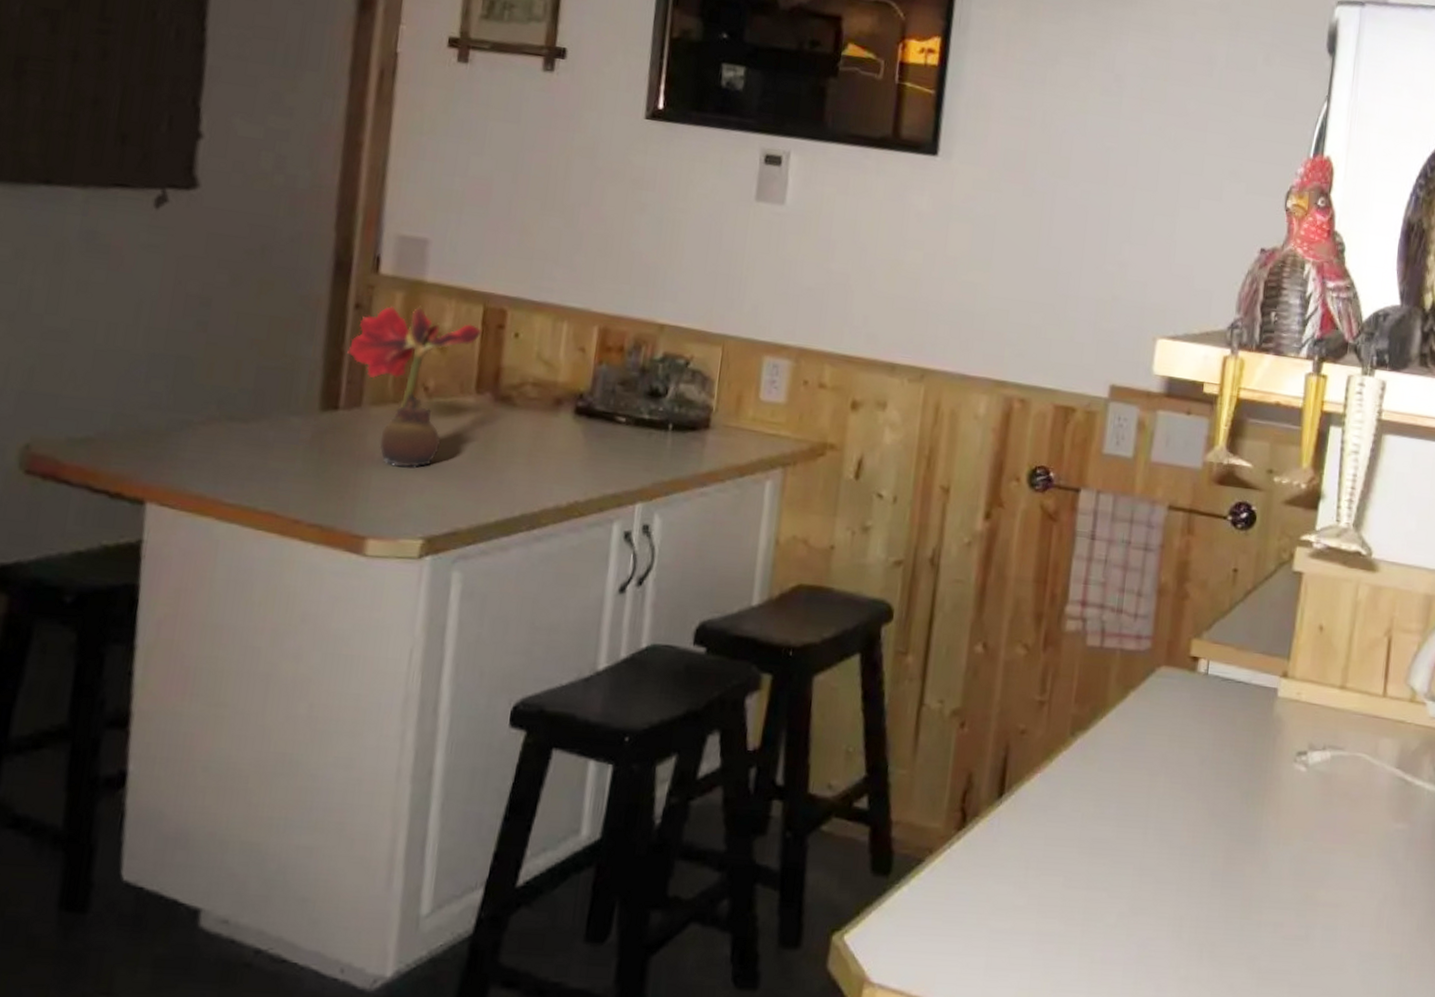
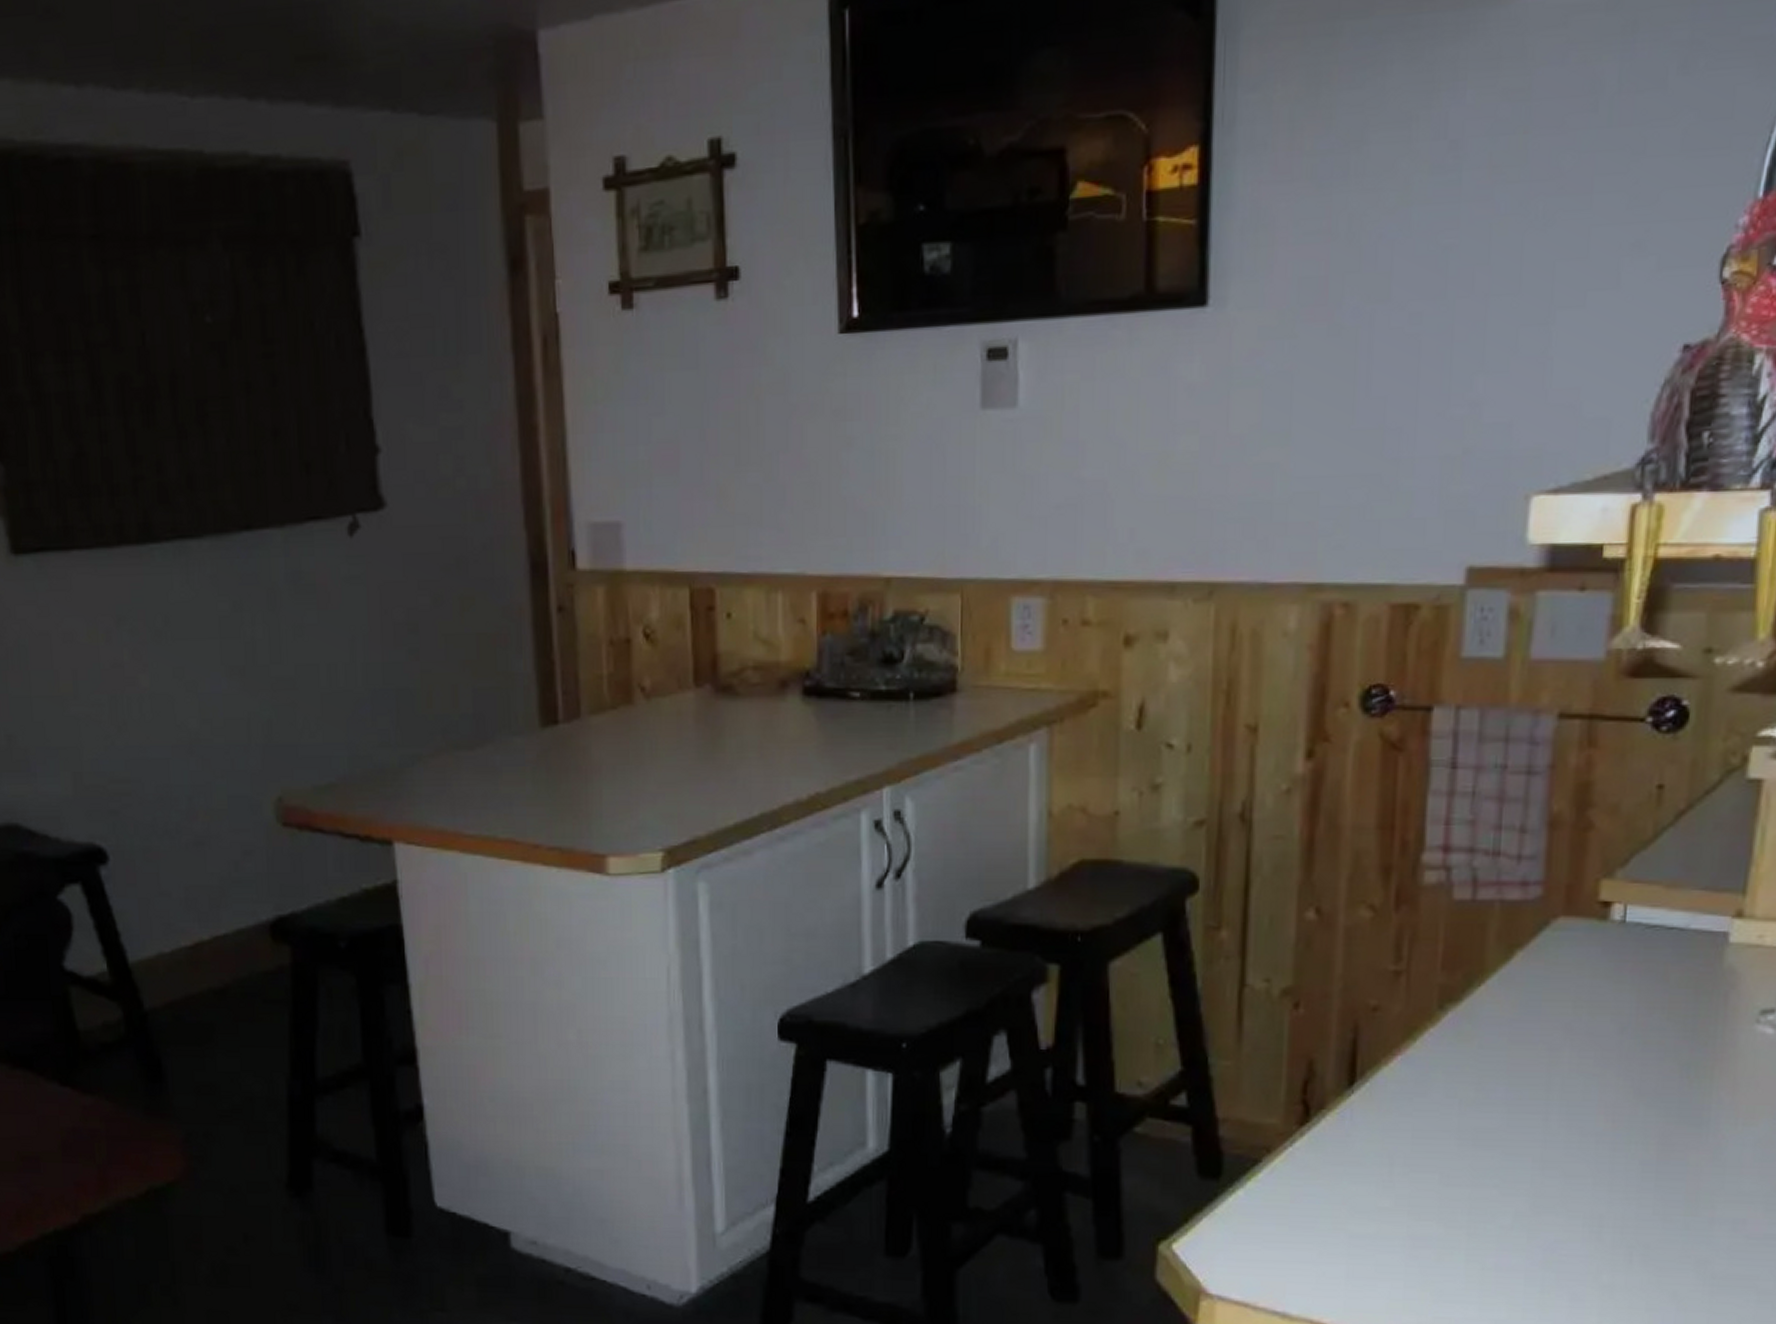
flower: present [347,305,482,467] -> none [558,598,692,777]

